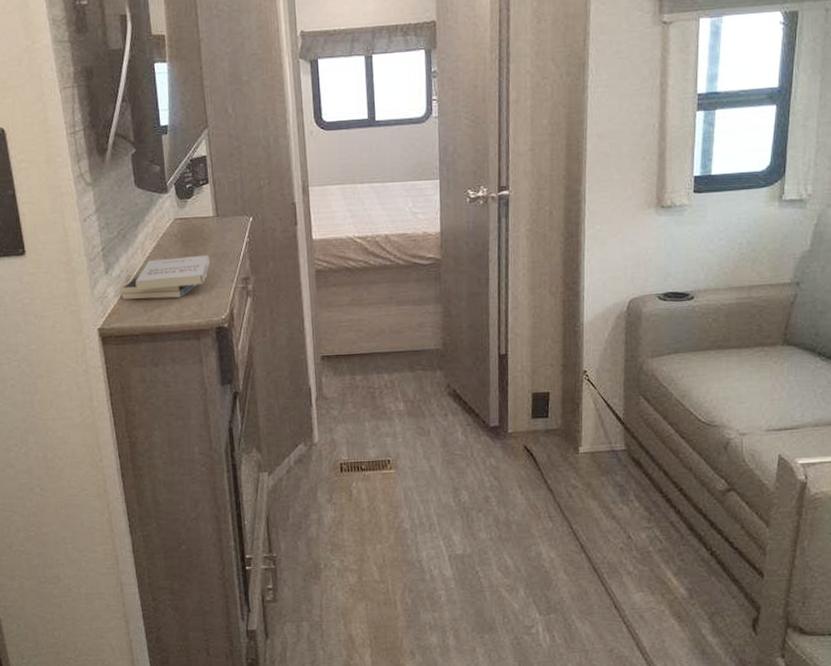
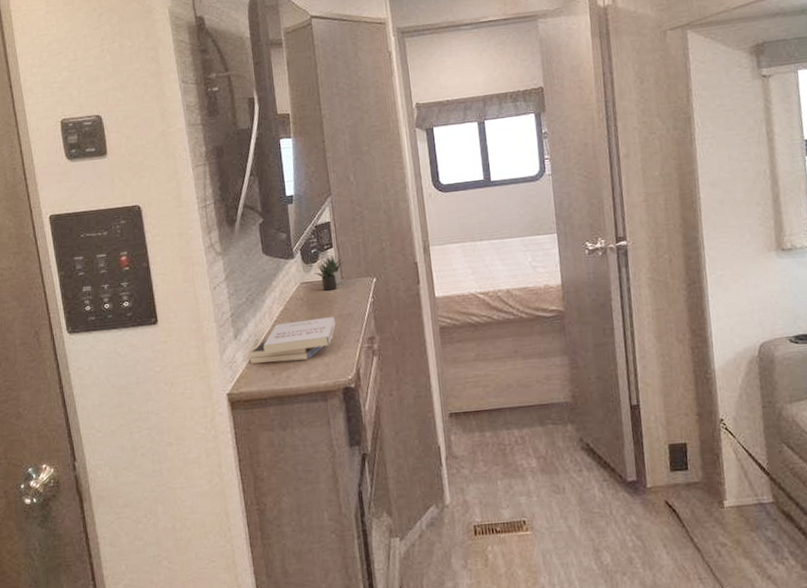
succulent plant: none [188,190,220,229] -> present [314,254,344,292]

